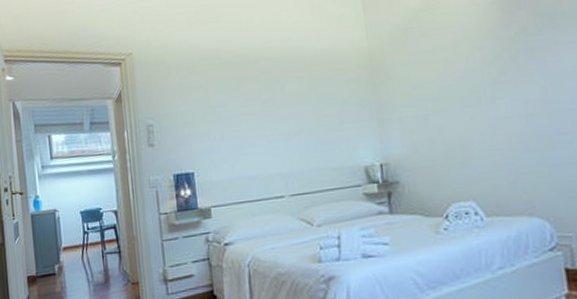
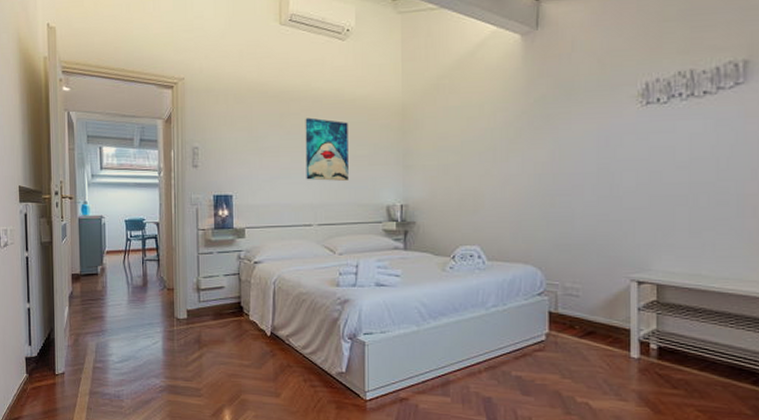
wall art: none [265,79,319,148] -> present [305,117,349,181]

